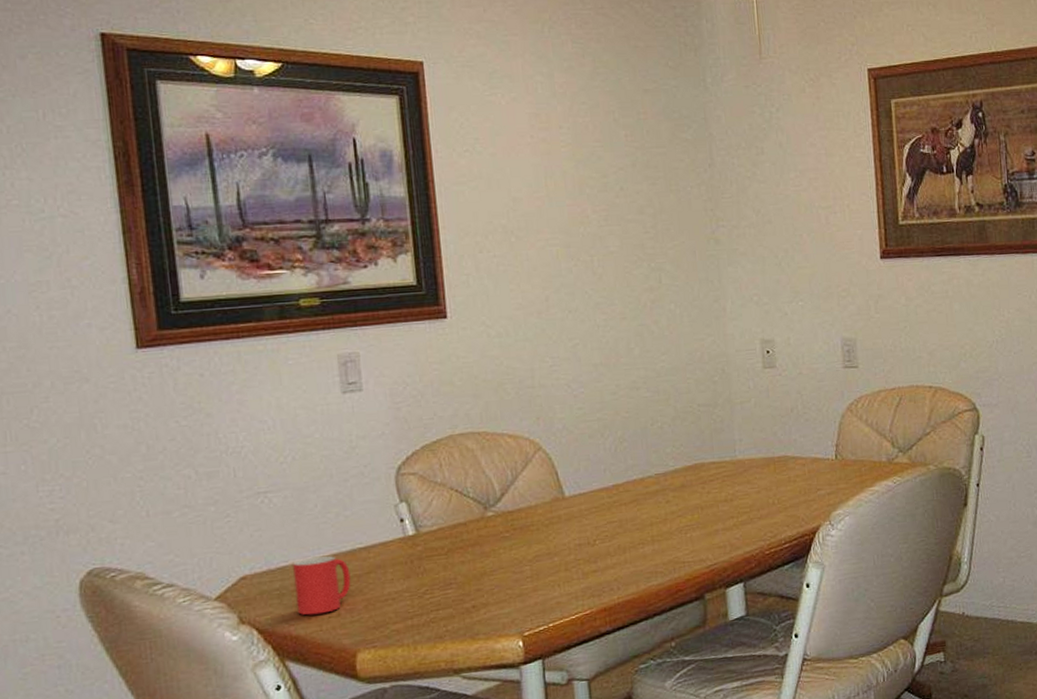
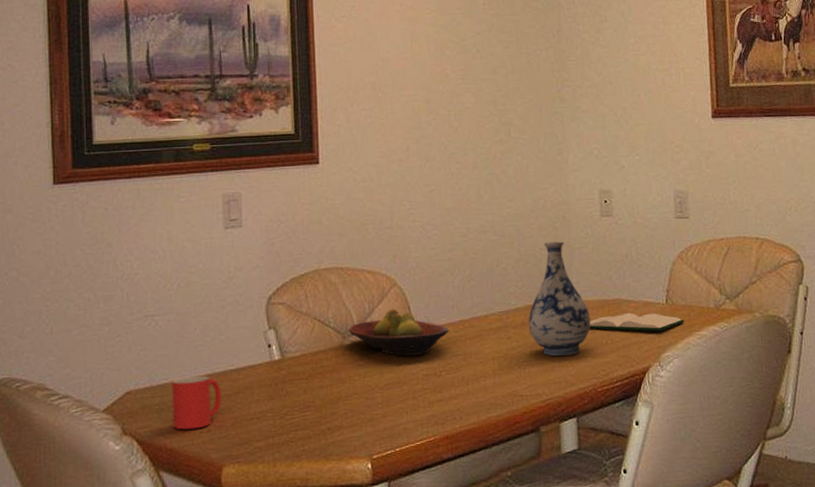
fruit bowl: none [490,475,602,526] -> present [349,309,449,356]
vase: none [688,396,756,519] -> present [529,241,591,356]
hardback book: none [754,469,855,489] -> present [589,312,684,332]

